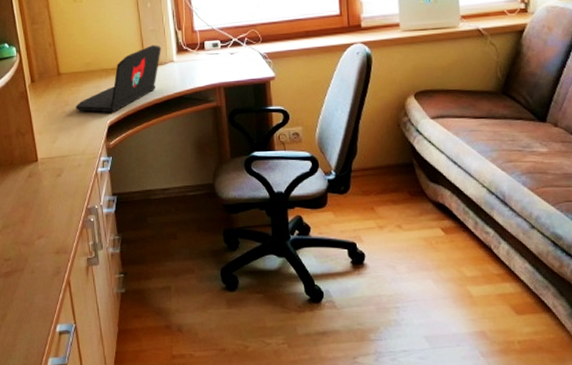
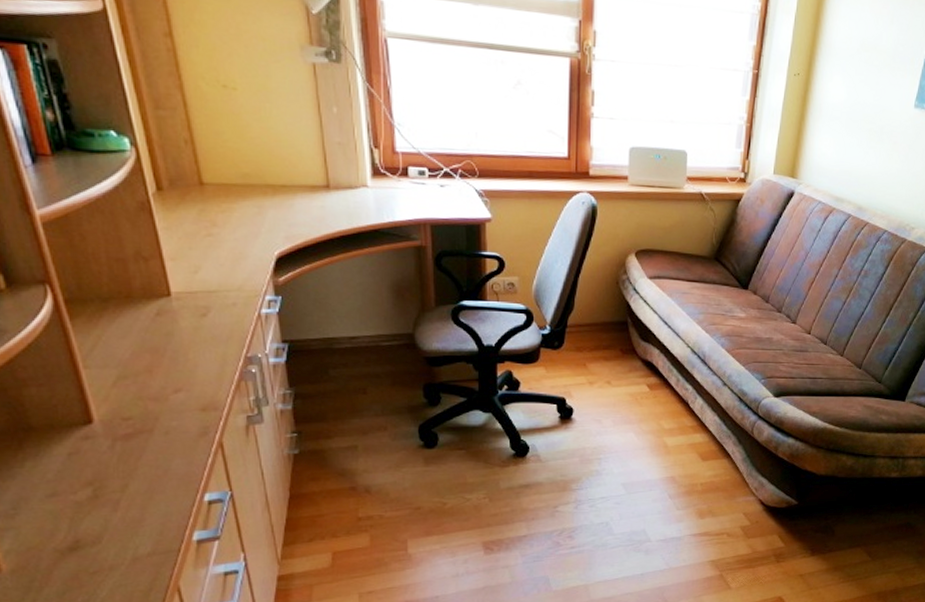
laptop: present [75,45,161,113] -> none [227,162,351,242]

